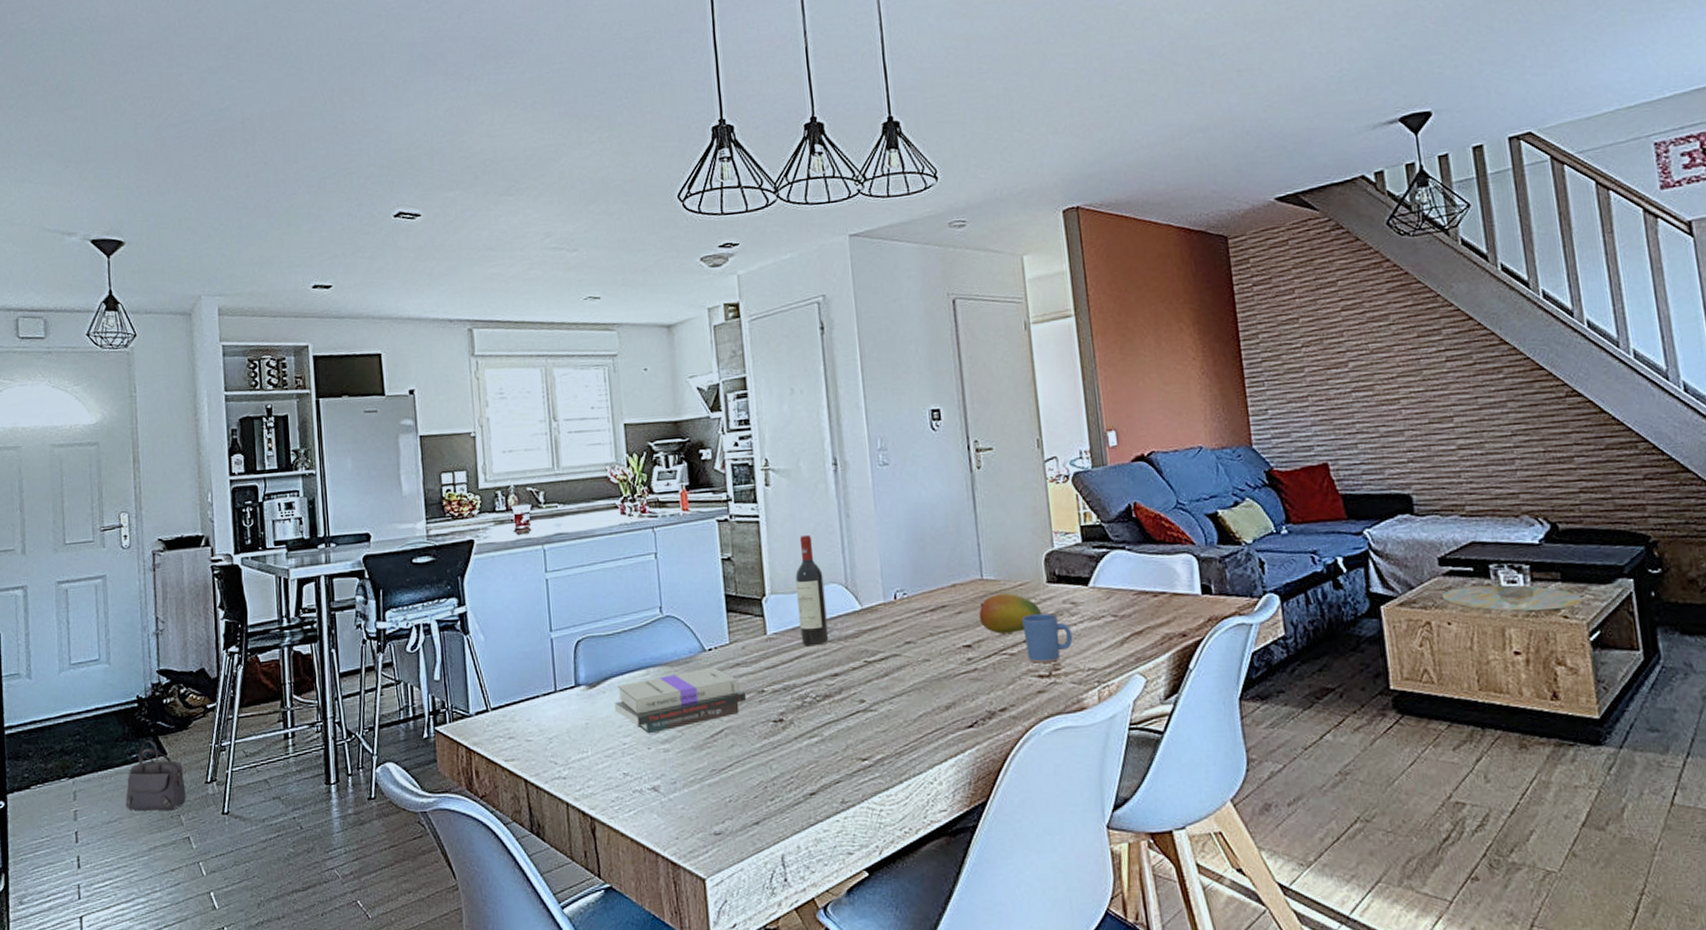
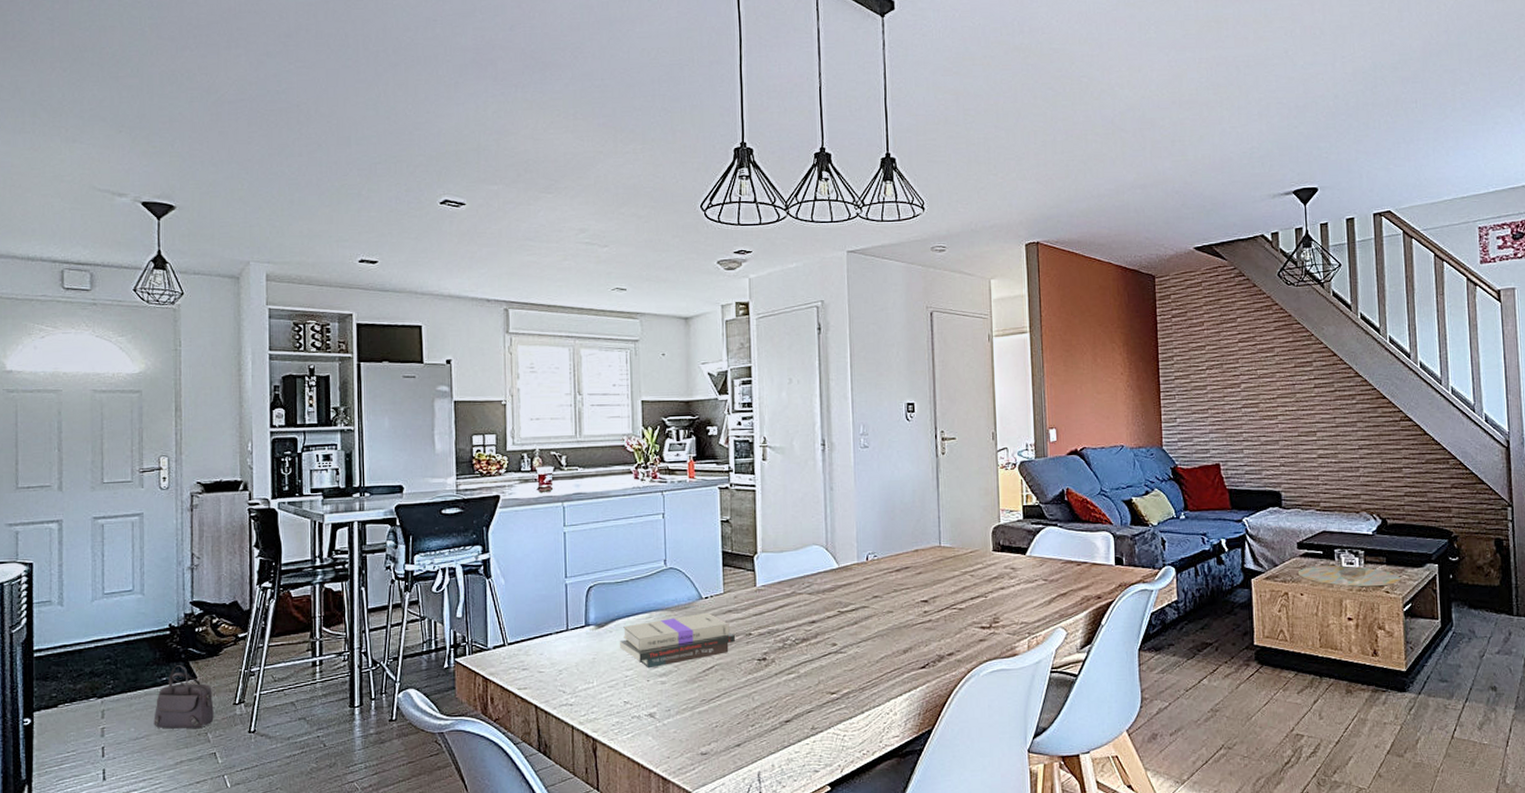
wine bottle: present [795,535,829,647] -> none [784,504,809,598]
fruit: present [979,593,1041,634] -> none [935,559,987,592]
mug: present [1022,613,1073,663] -> none [970,576,1011,617]

